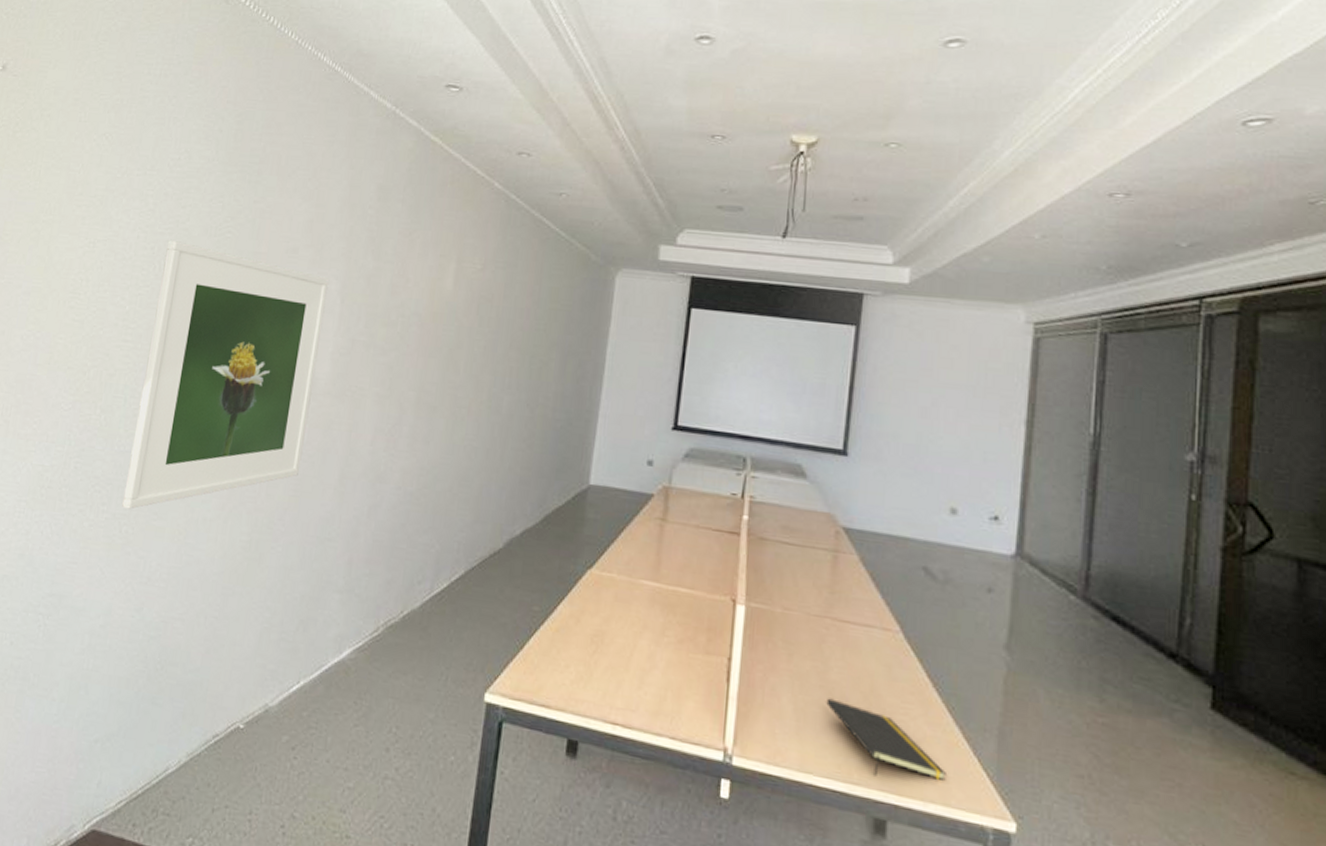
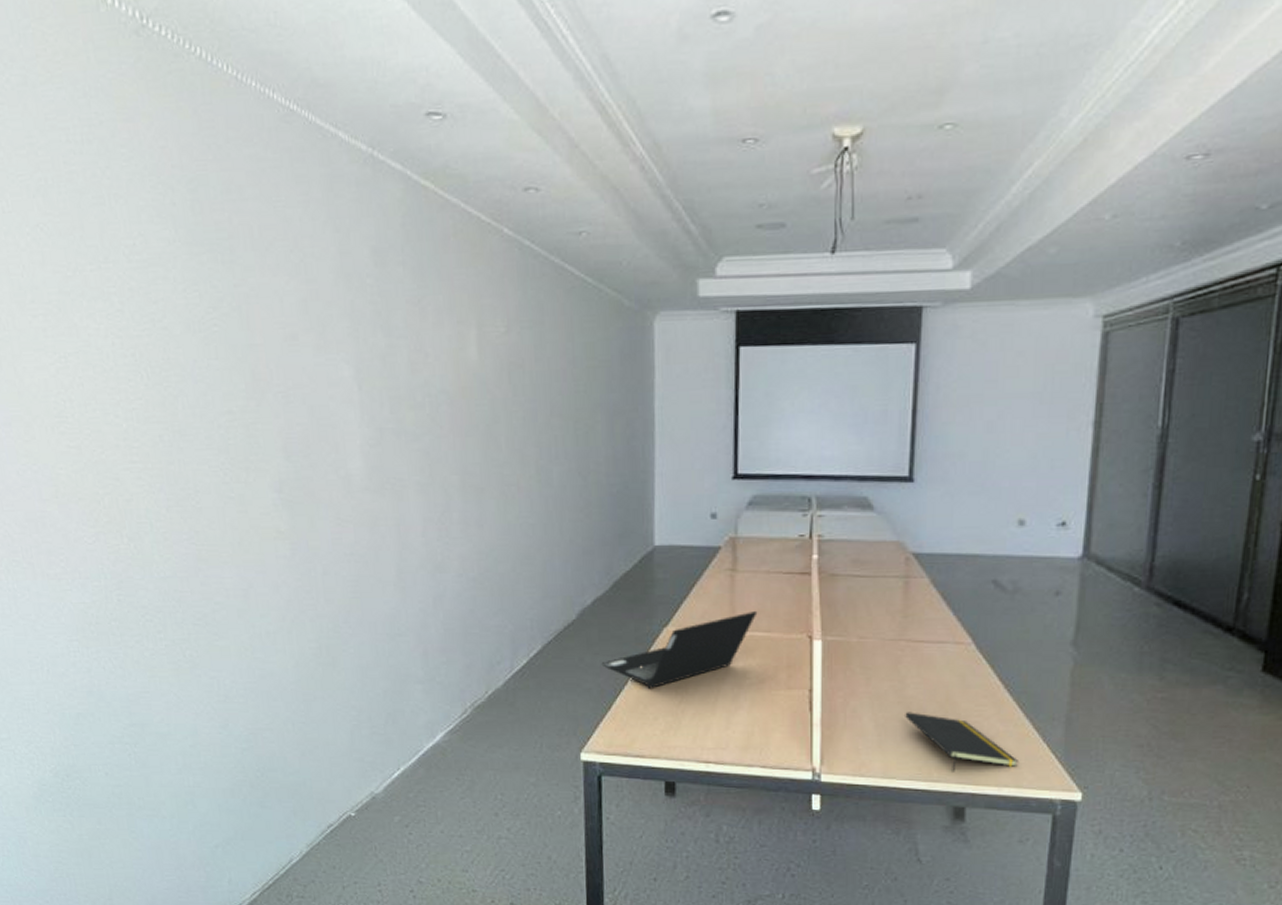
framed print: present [122,240,330,510] -> none [148,343,354,634]
laptop computer: none [520,565,683,634] -> present [601,612,758,690]

